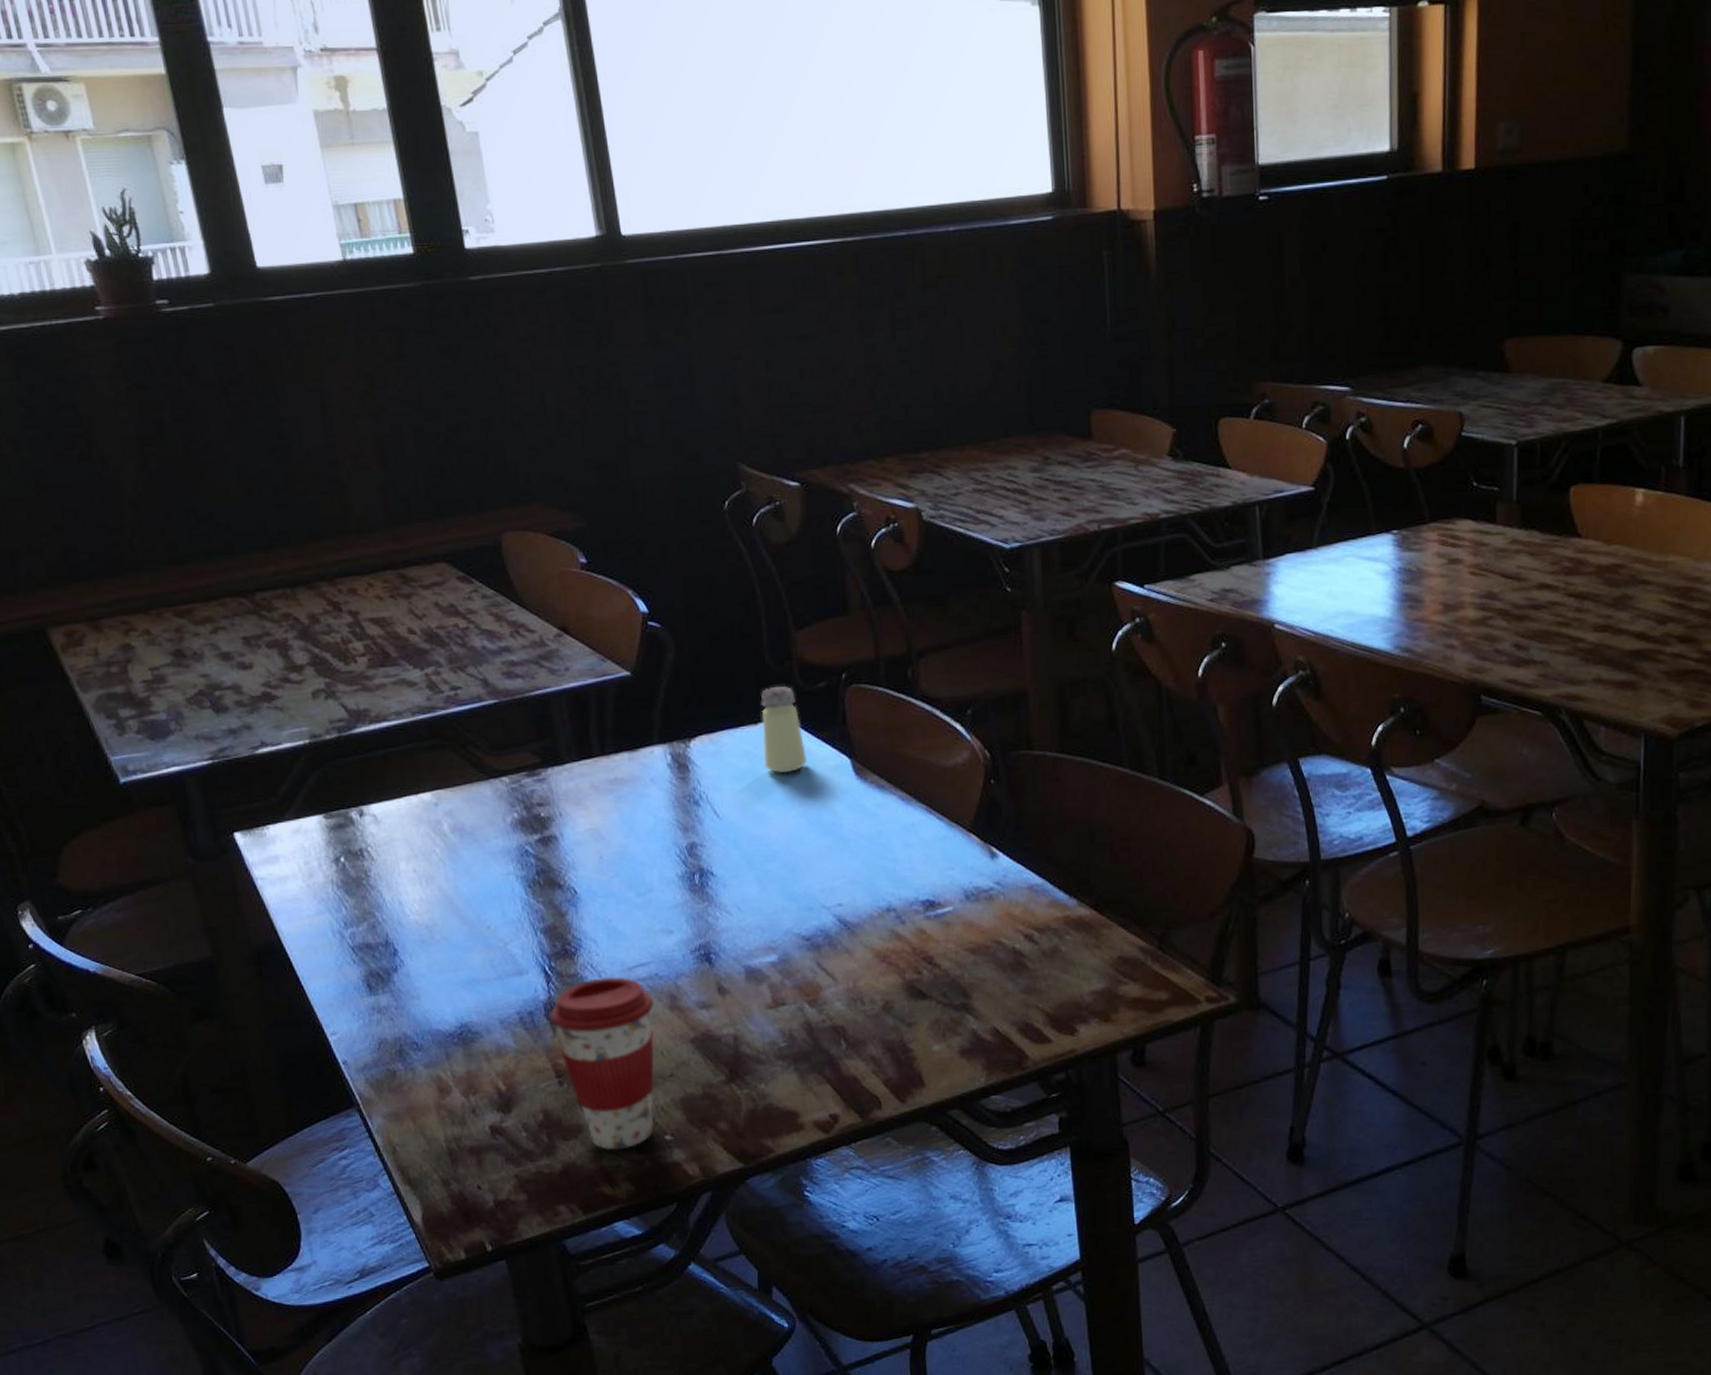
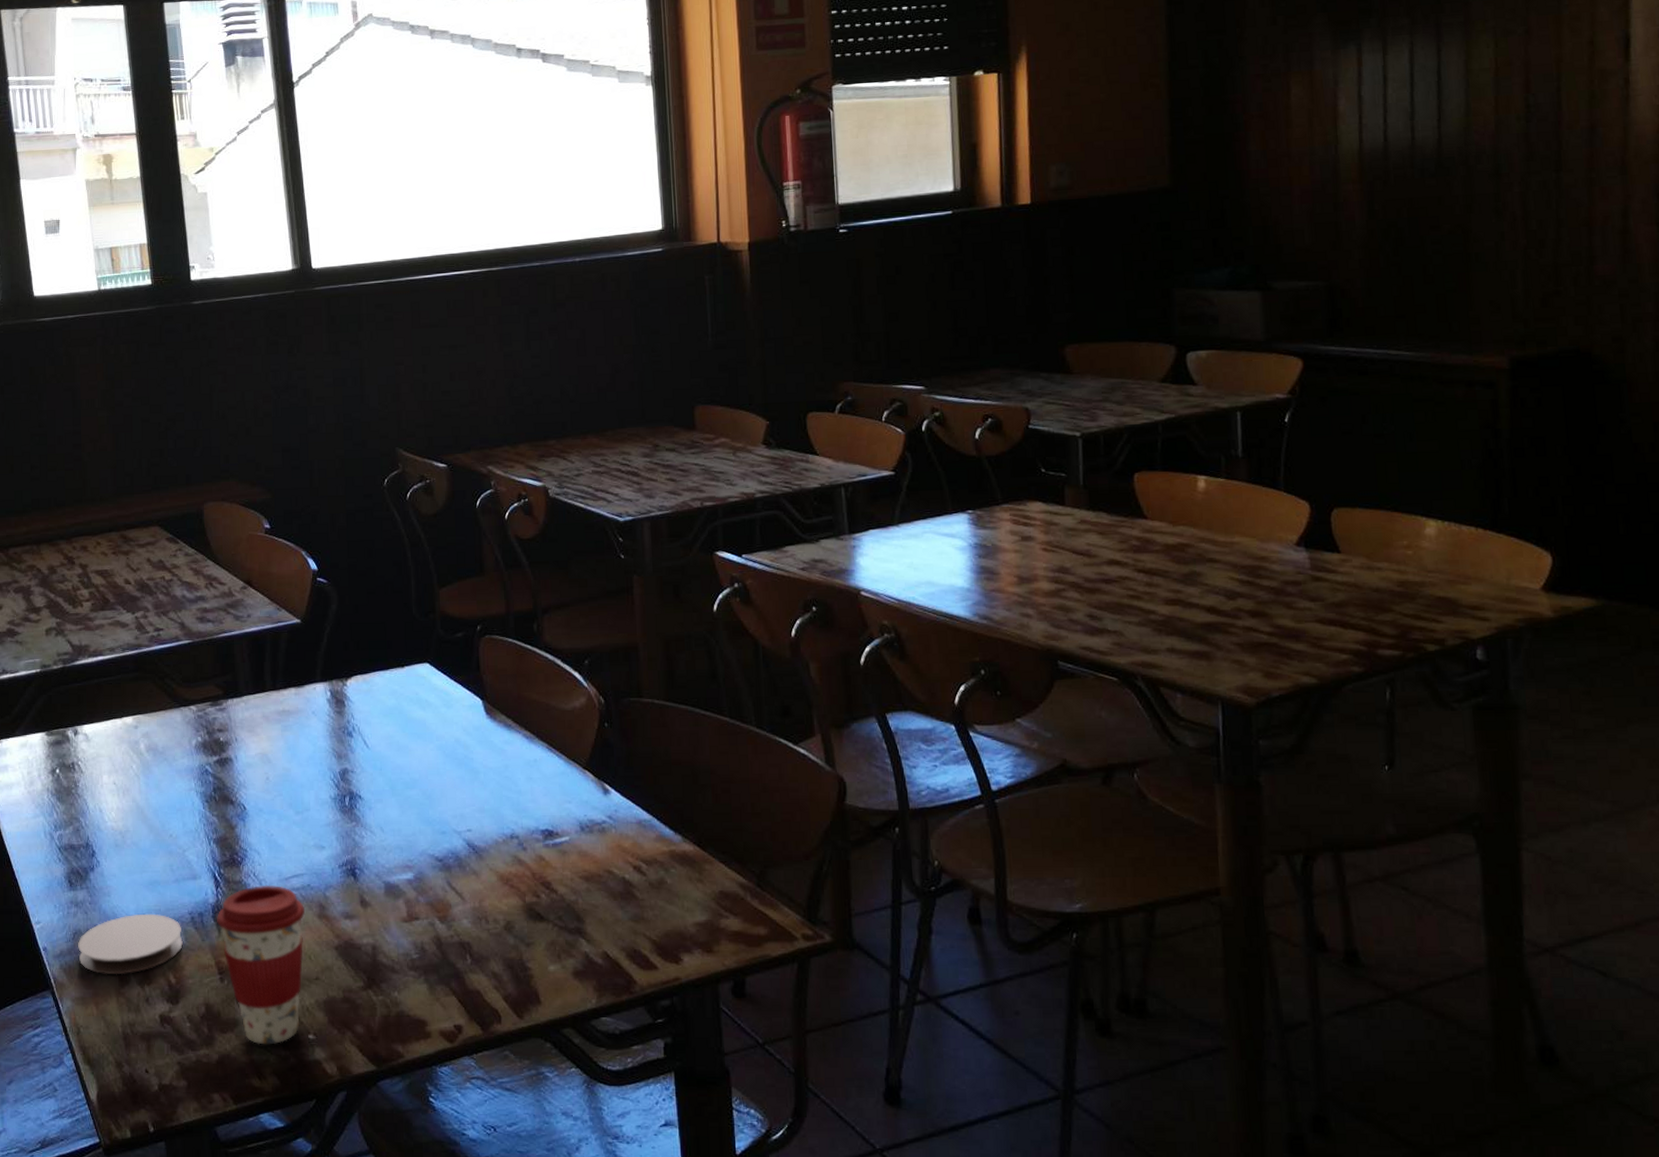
coaster: none [385,1016,512,1087] -> present [78,913,183,975]
saltshaker: present [761,685,807,774] -> none [407,634,445,711]

